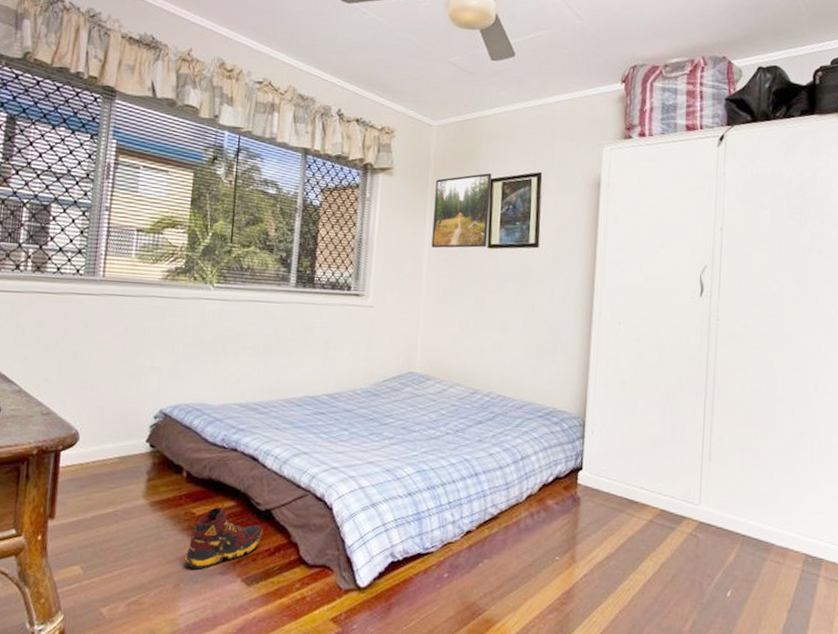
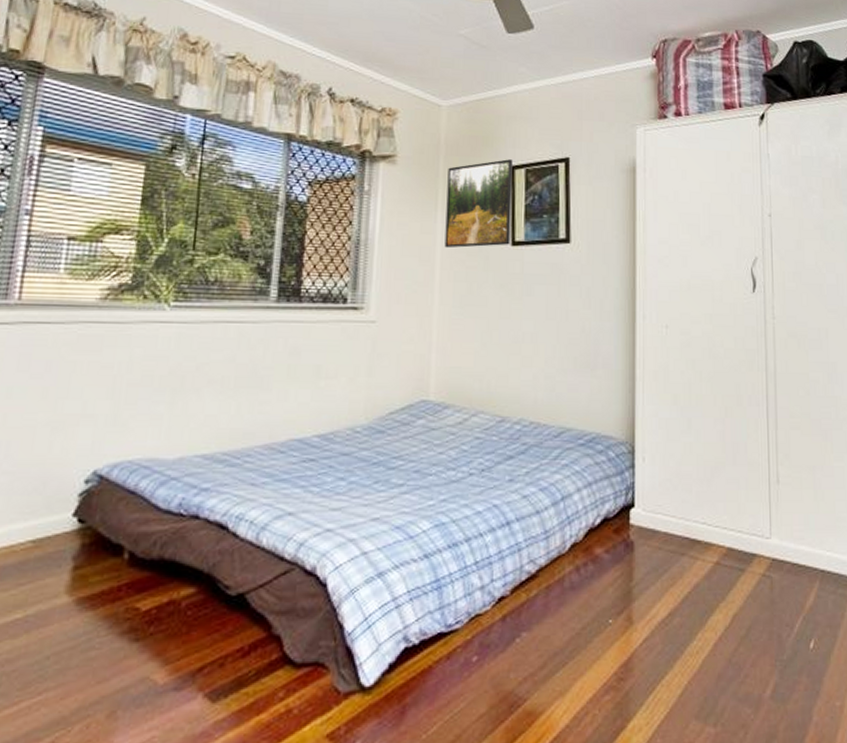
shoe: present [184,507,263,570] -> none [123,597,234,687]

